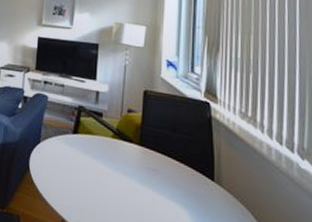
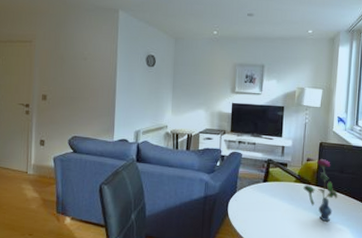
vase: none [122,110,170,195] -> present [302,158,338,222]

